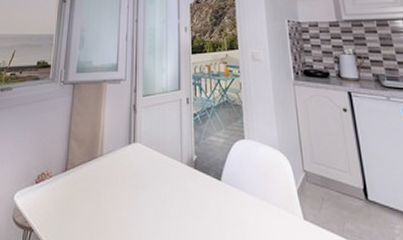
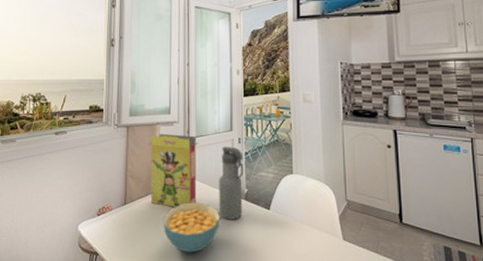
cereal box: none [93,91,145,175] -> present [148,133,198,207]
cereal bowl: none [106,170,168,231] -> present [164,202,221,253]
water bottle: none [166,107,192,191] -> present [219,146,244,220]

